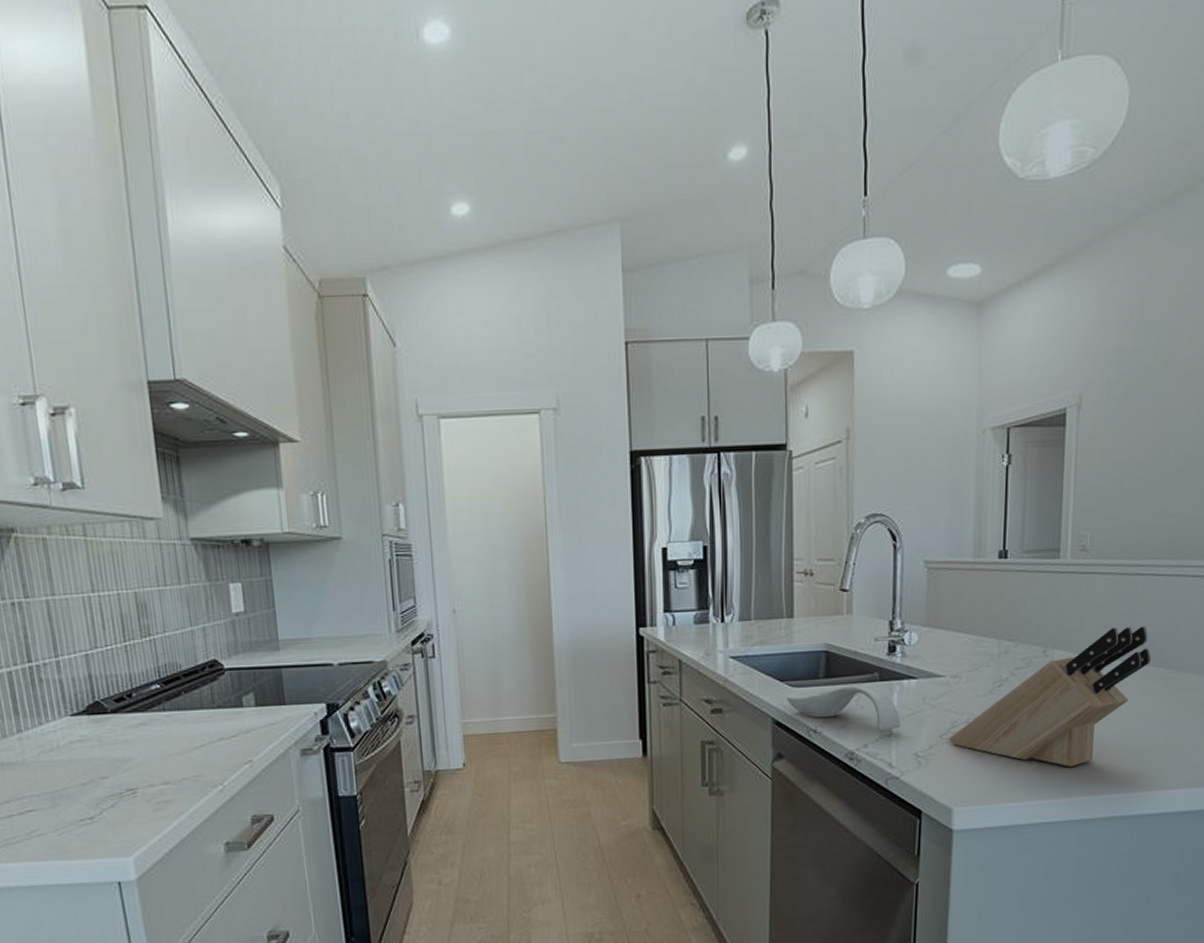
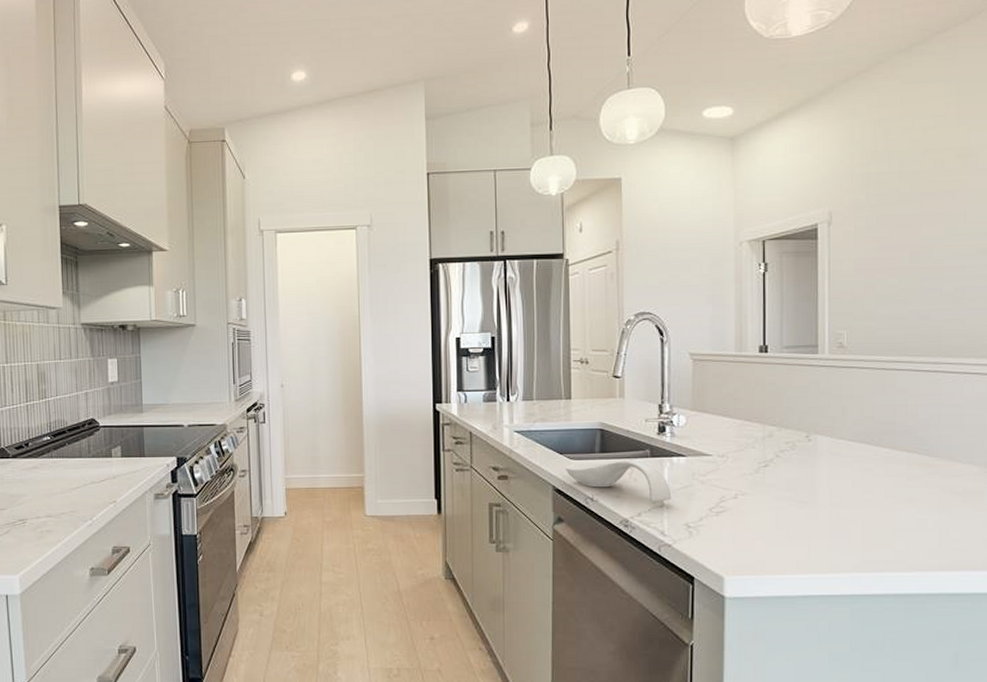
knife block: present [949,626,1151,768] -> none [718,416,914,545]

